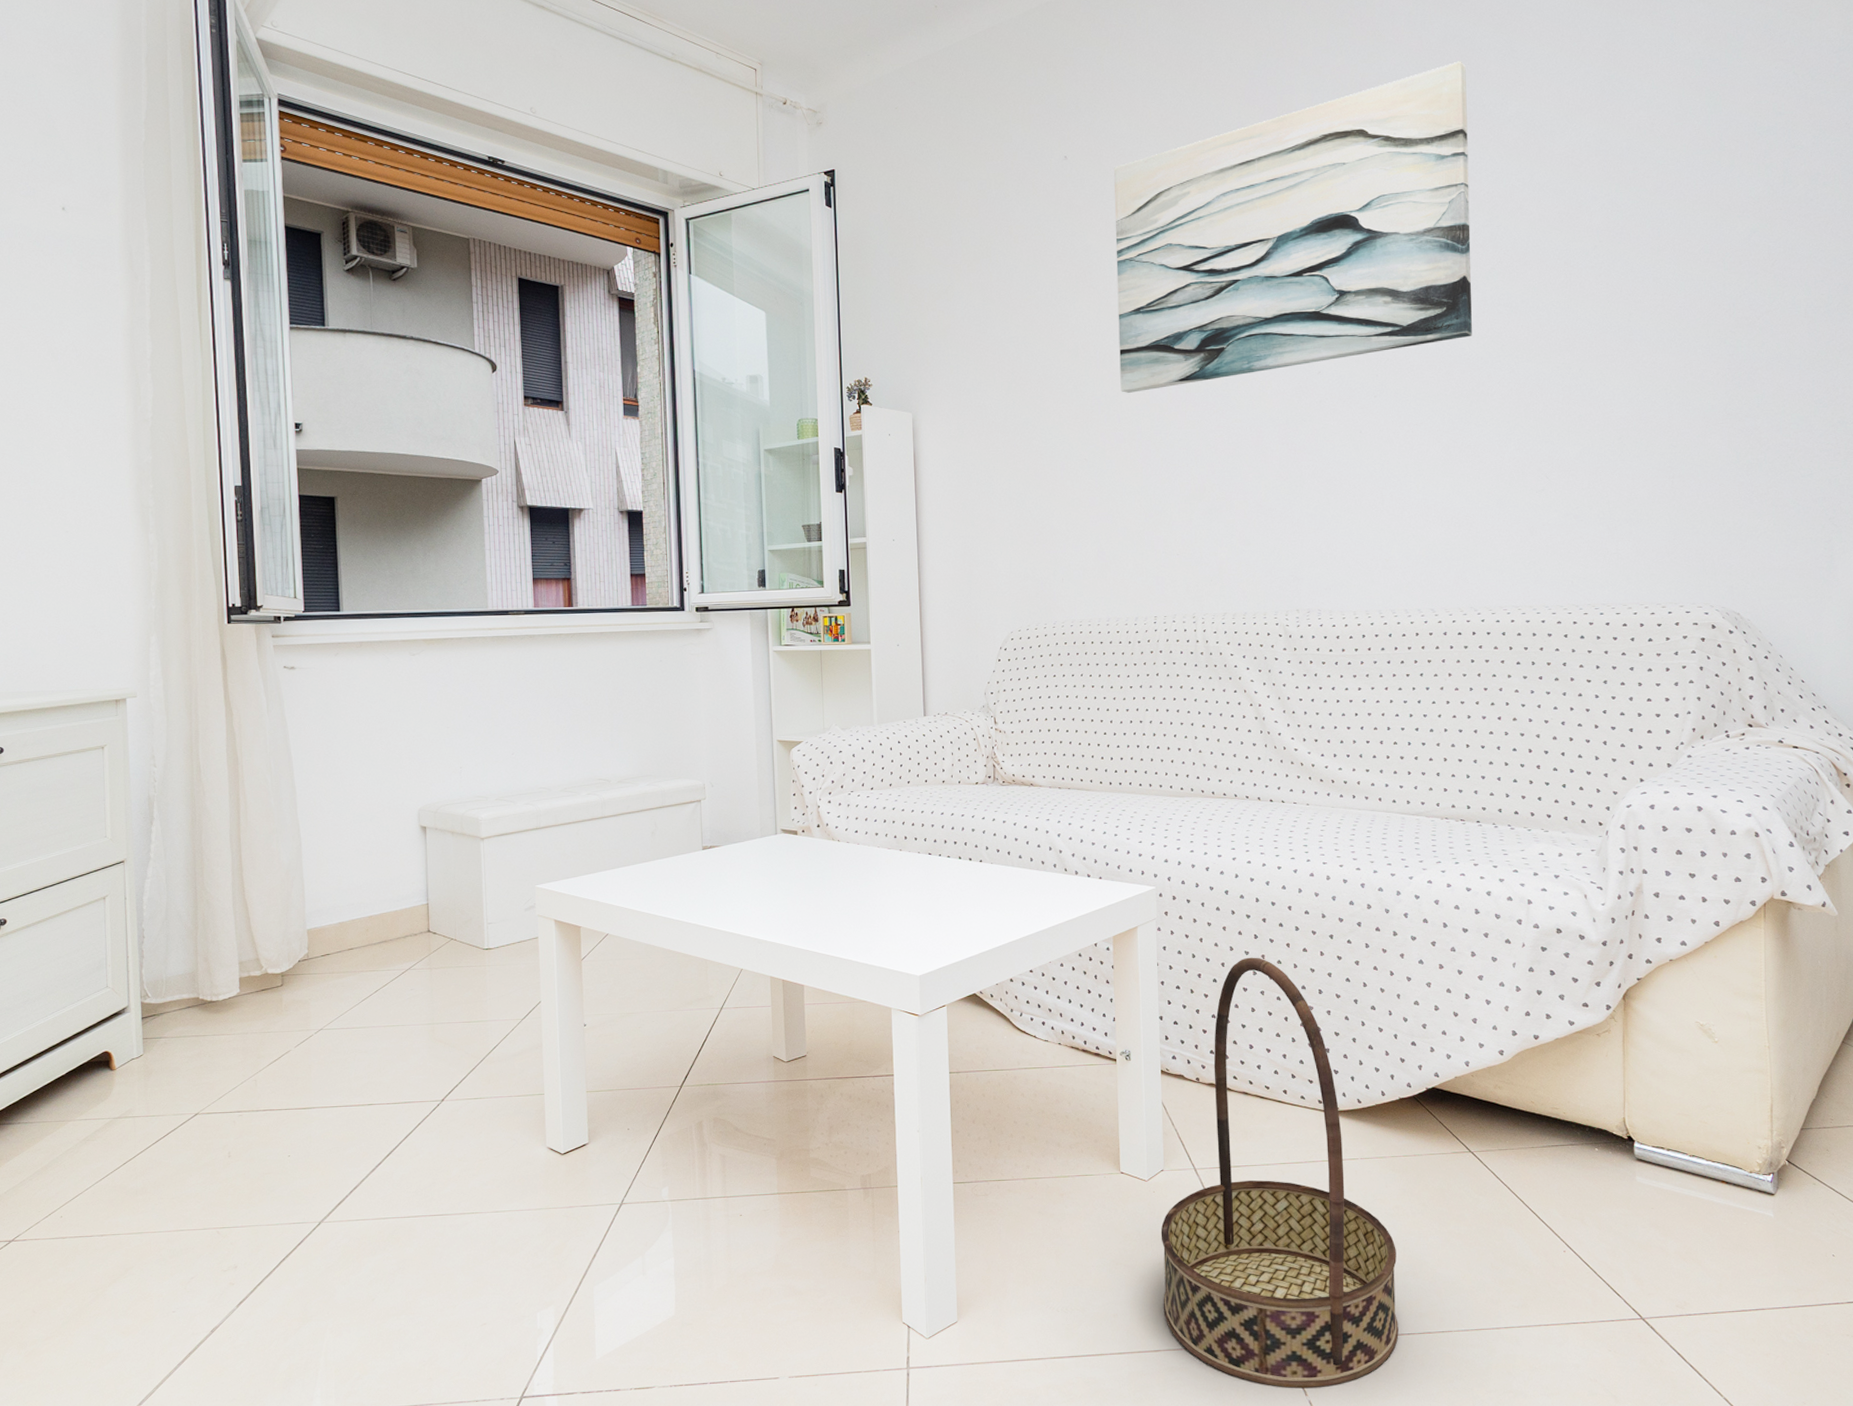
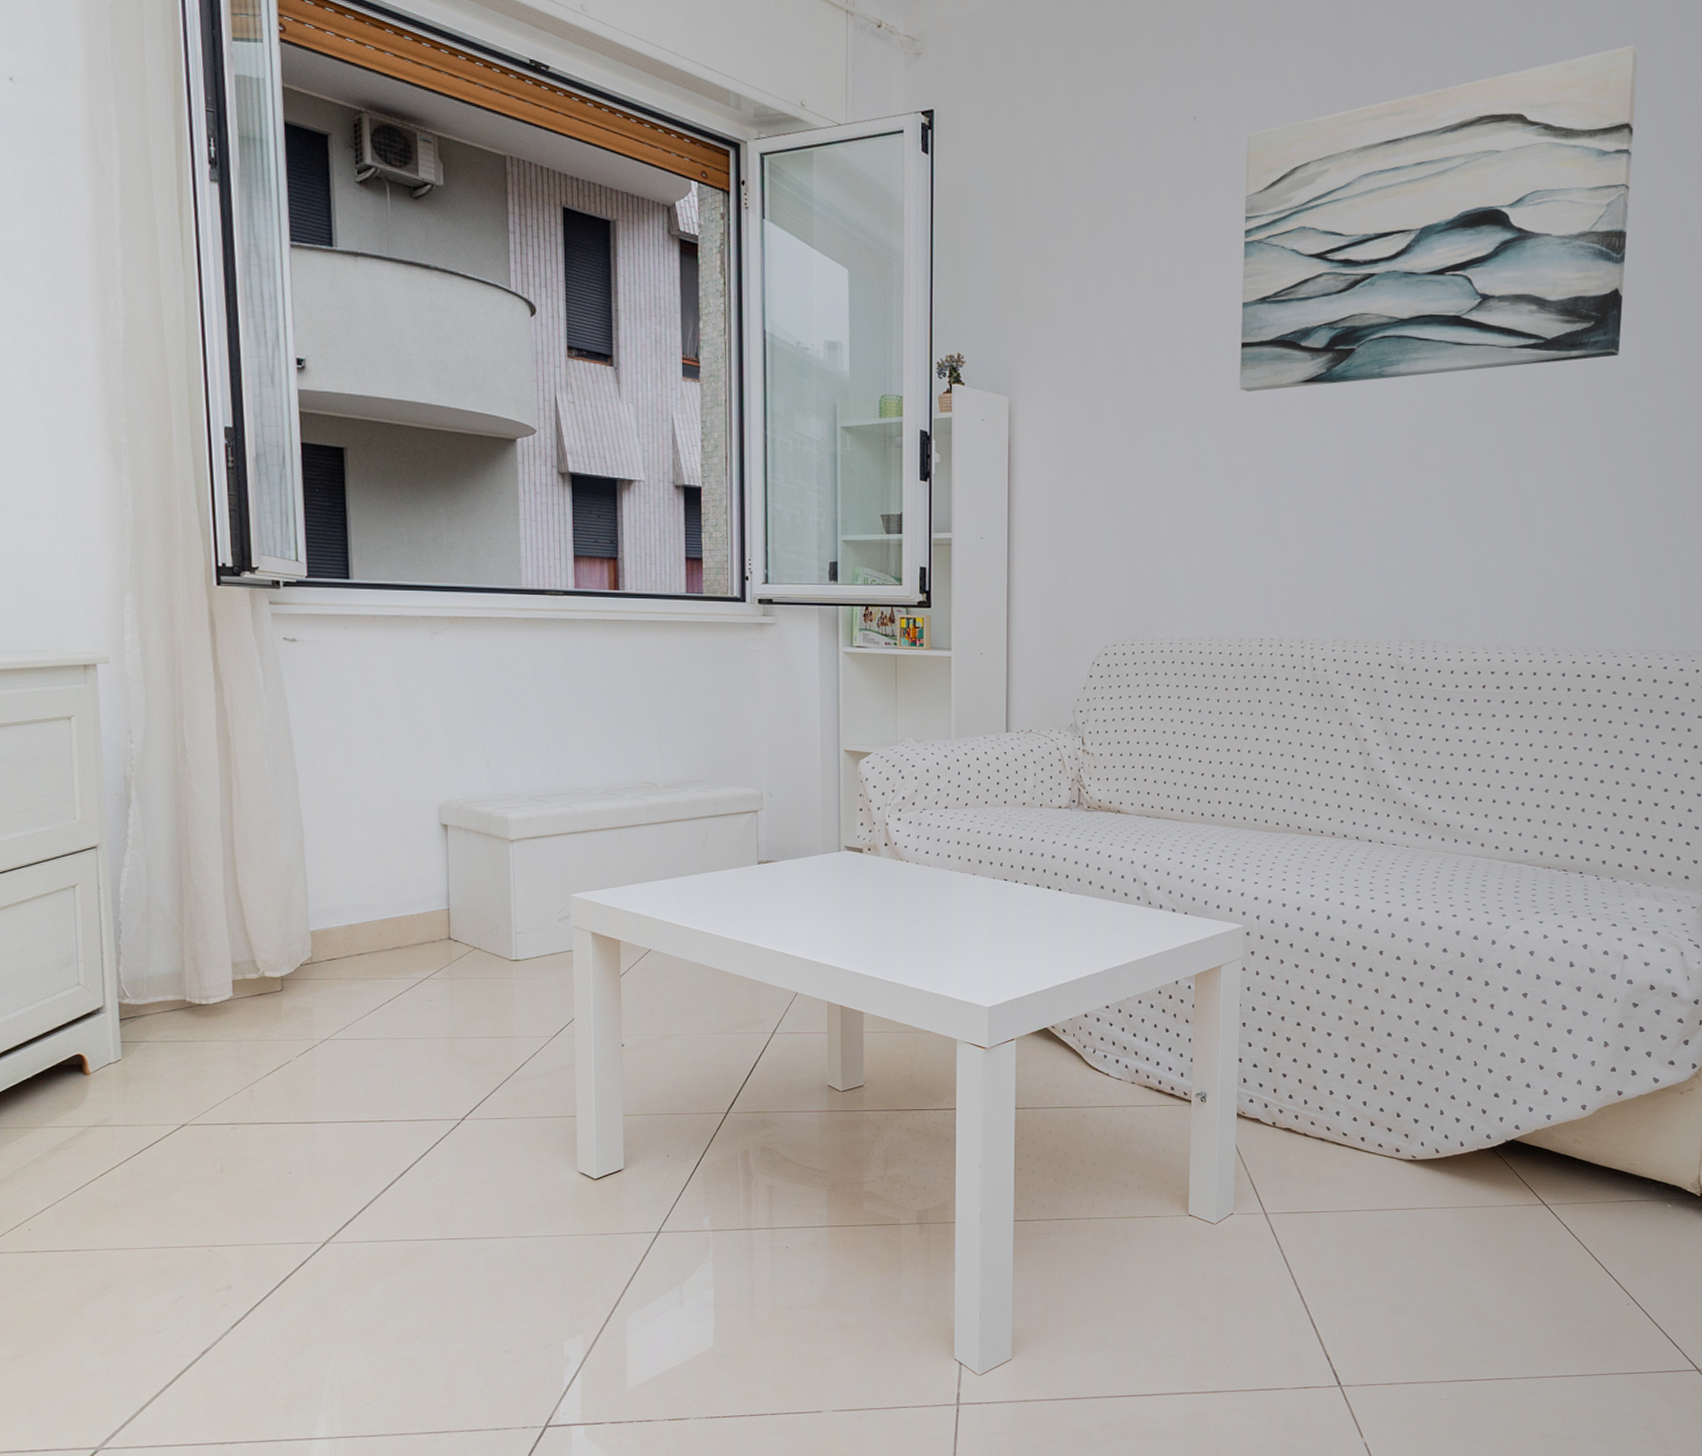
basket: present [1160,957,1399,1389] -> none [1224,1002,1463,1431]

